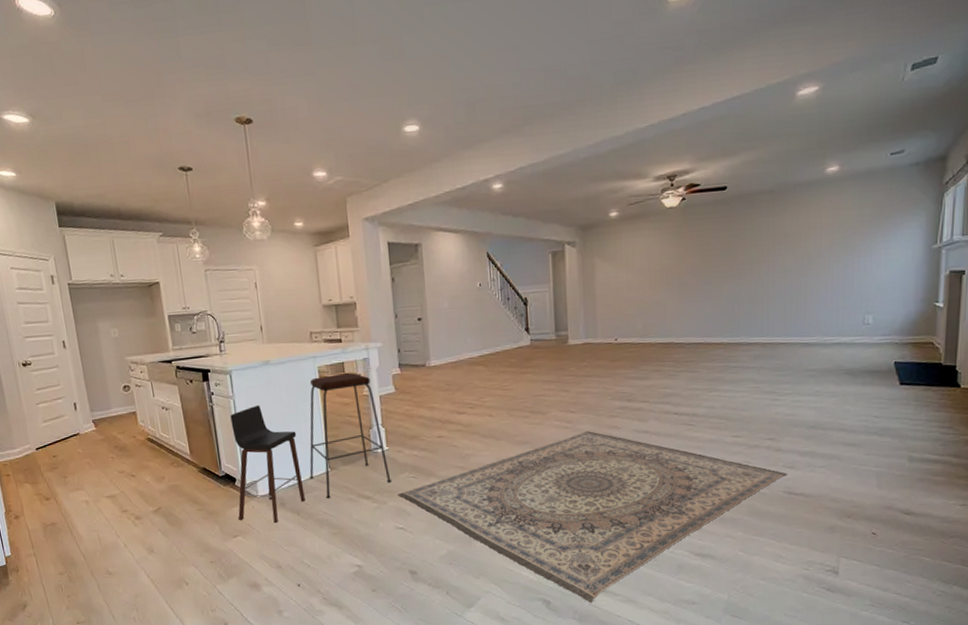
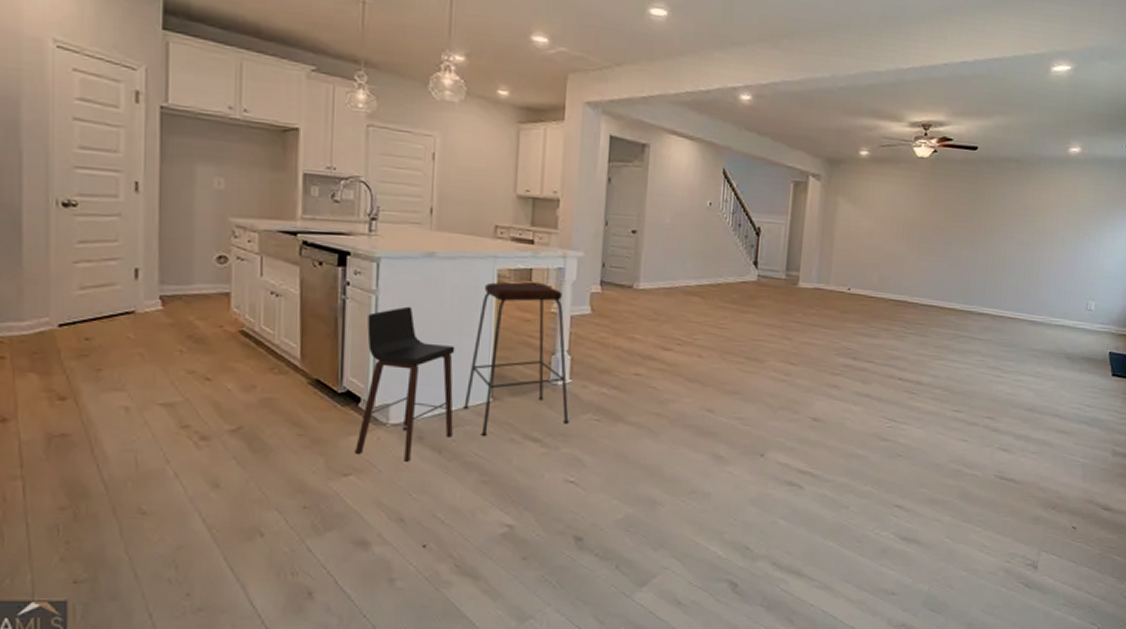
area rug: present [397,431,787,604] -> none [574,387,1001,589]

